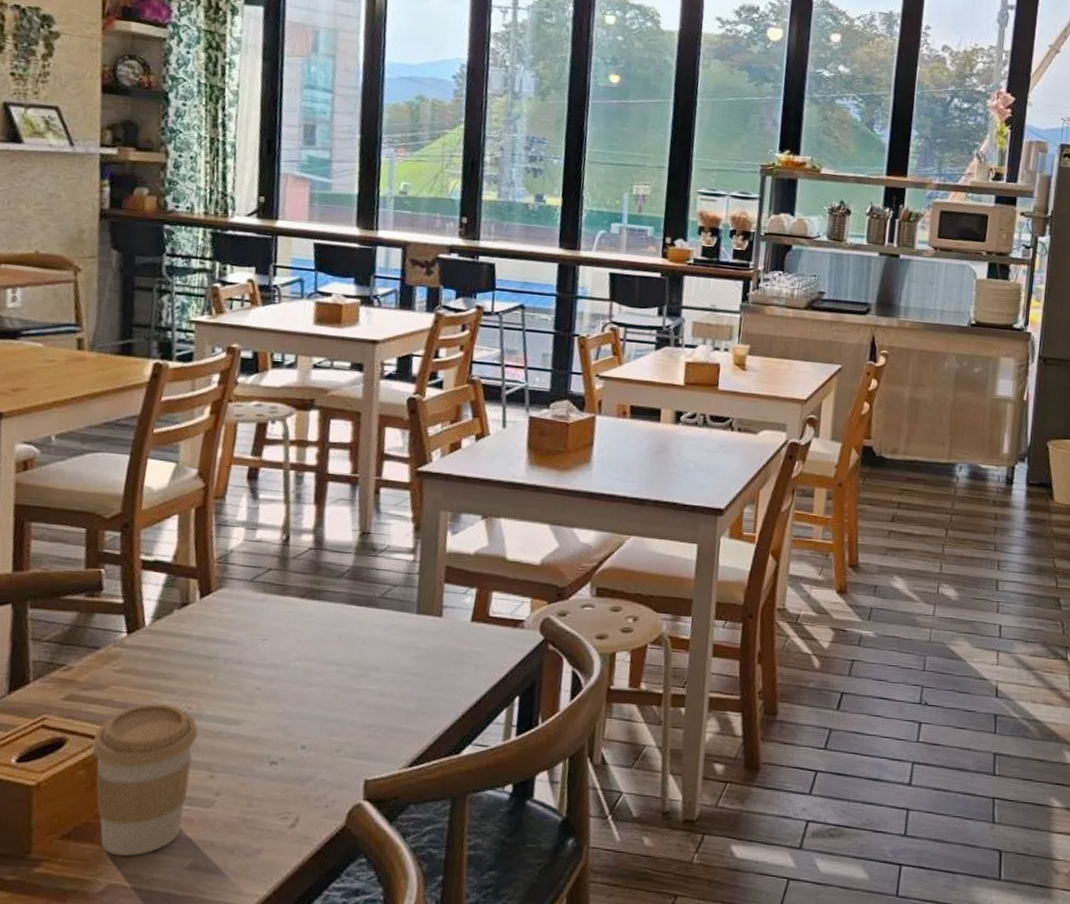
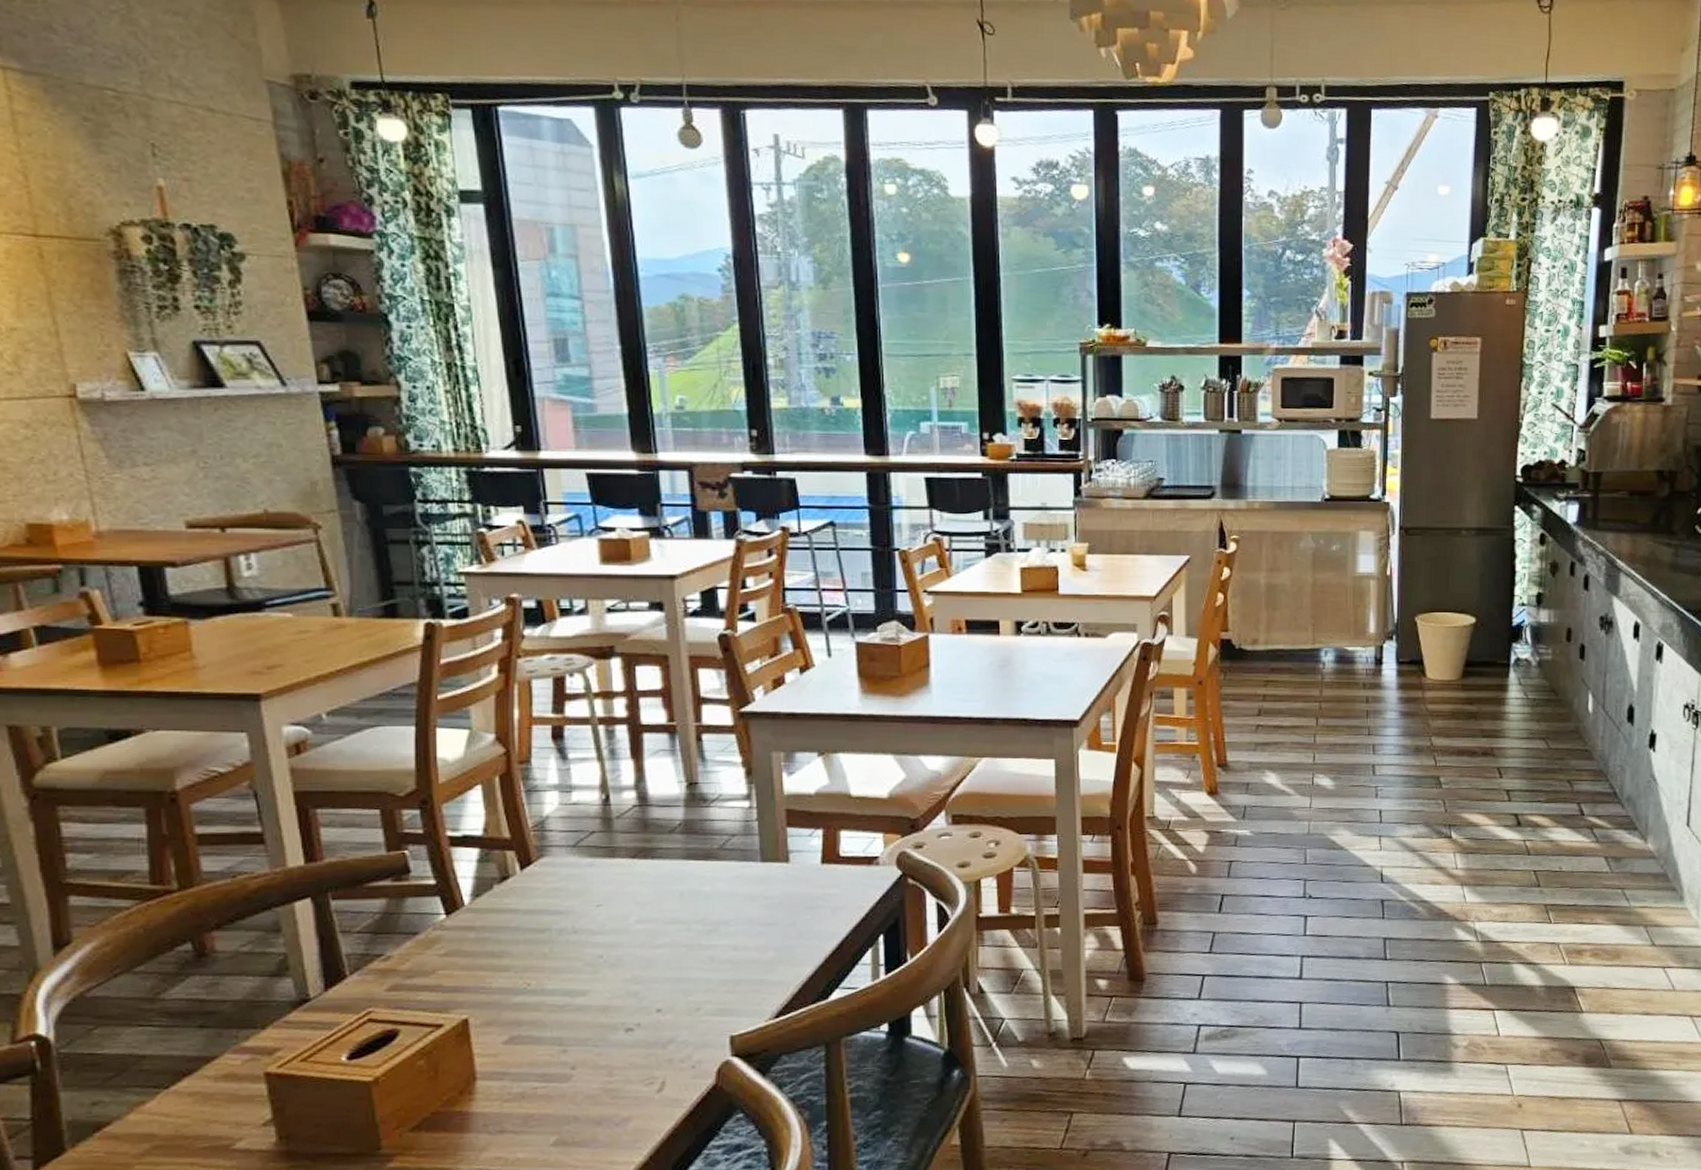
coffee cup: present [90,703,198,856] -> none [426,982,542,1141]

